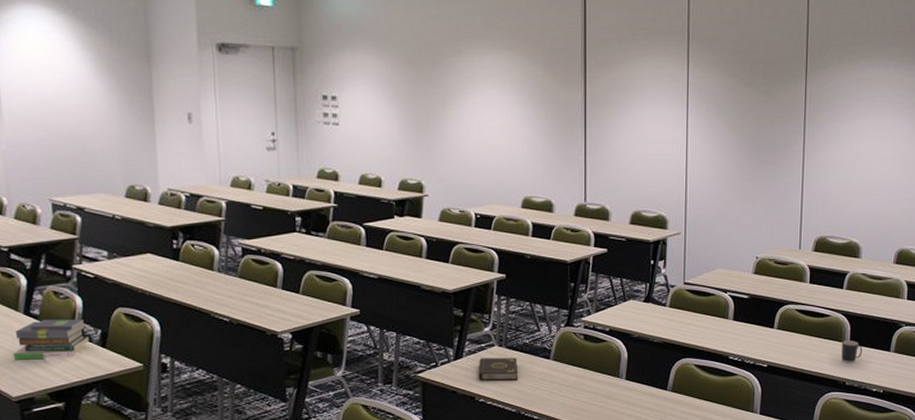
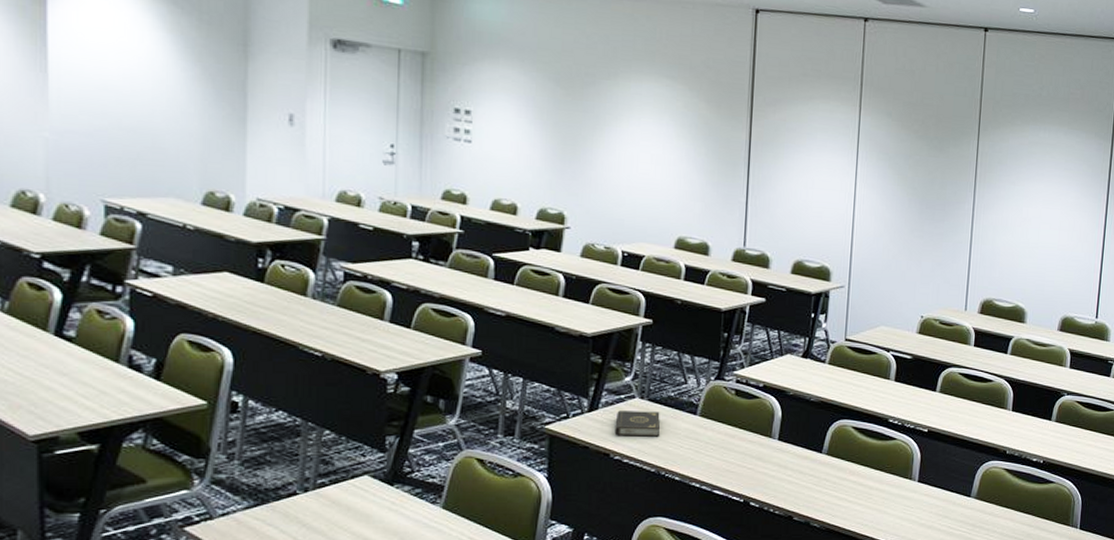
books: present [13,319,89,360] -> none [34,342,139,391]
mug: present [841,340,863,363] -> none [1003,407,1025,431]

